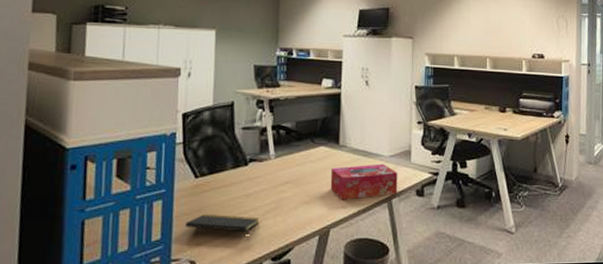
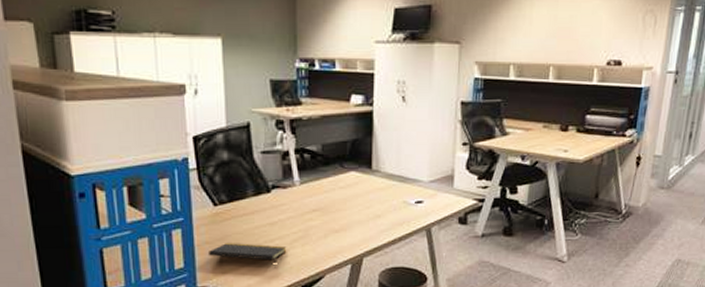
tissue box: present [330,163,398,200] -> none [362,189,438,229]

